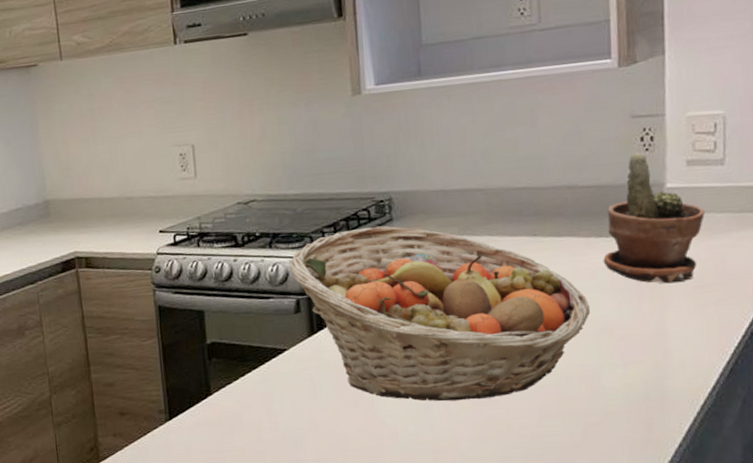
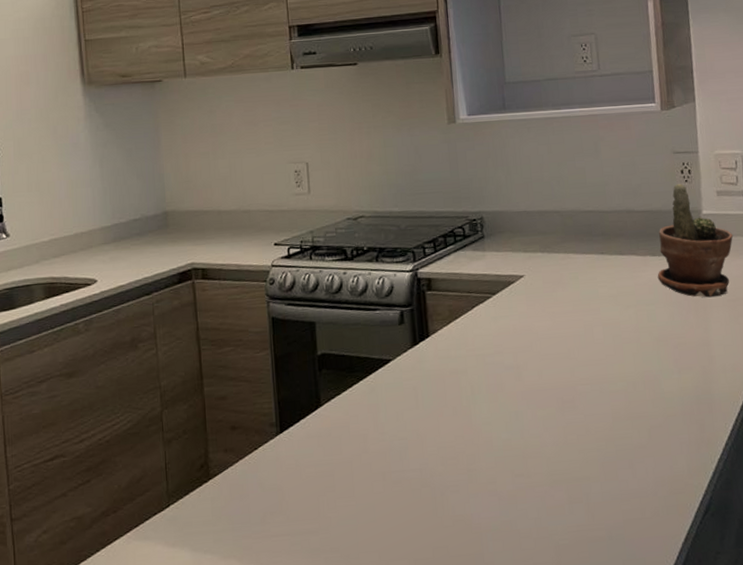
fruit basket: present [290,226,591,401] -> none [394,242,650,408]

